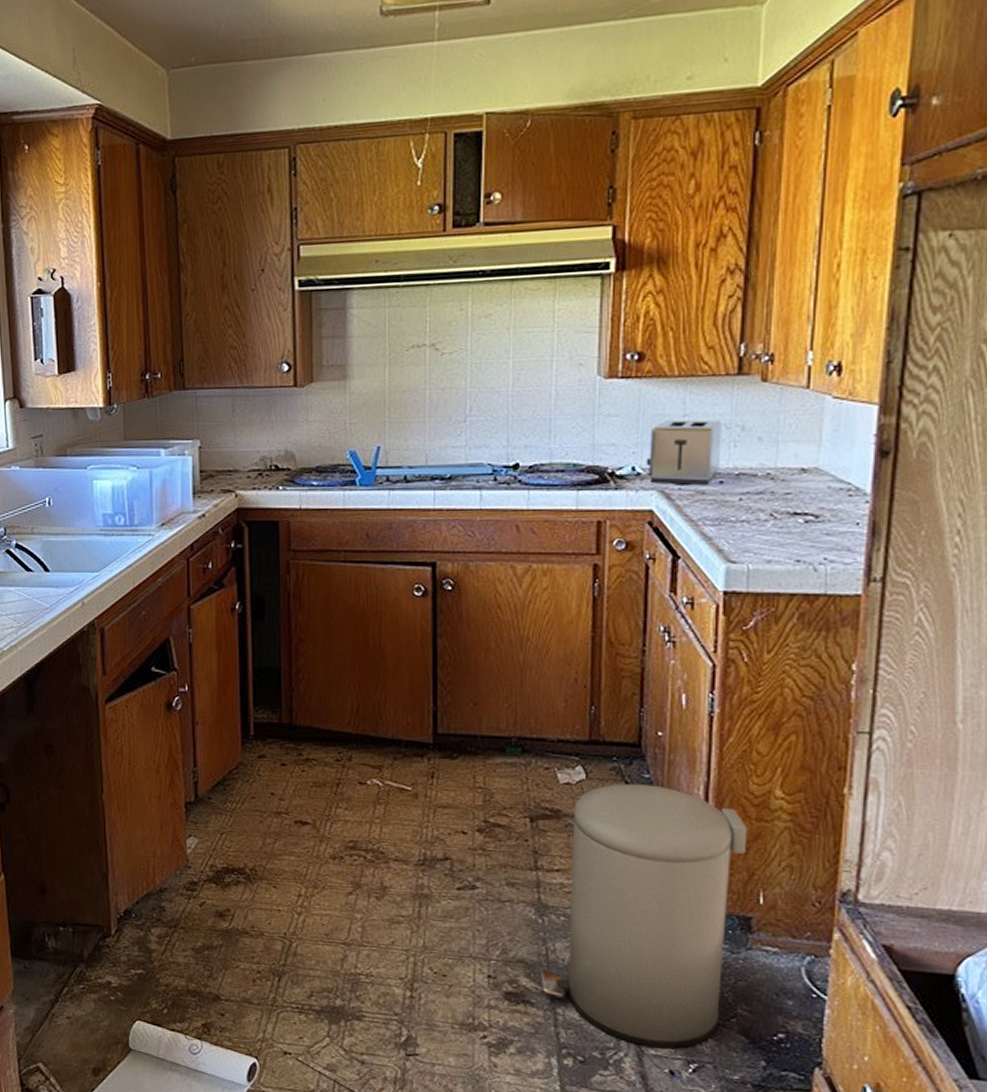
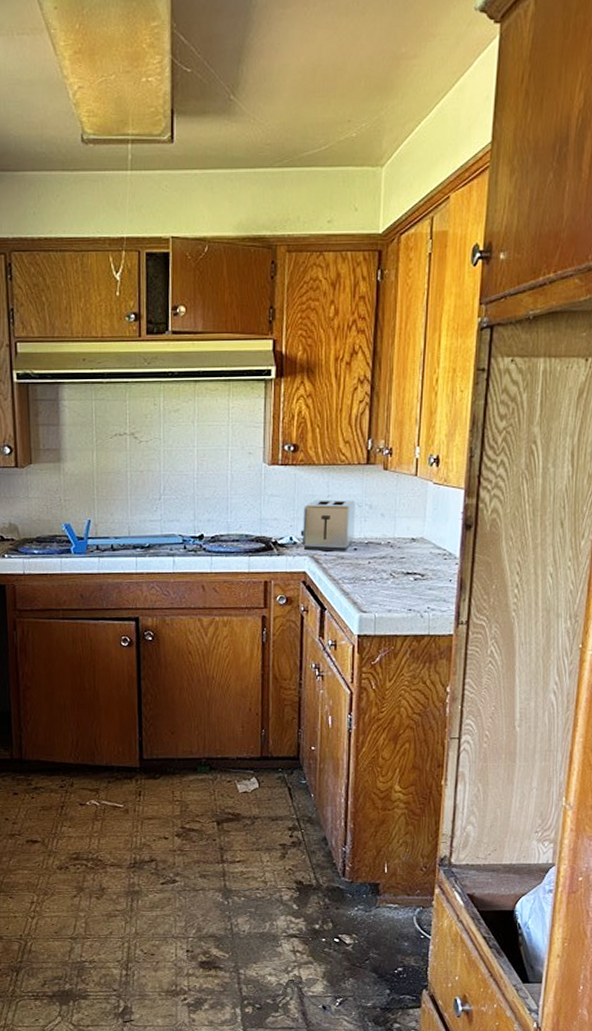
pedal bin: present [539,783,747,1050] -> none [226,788,376,991]

